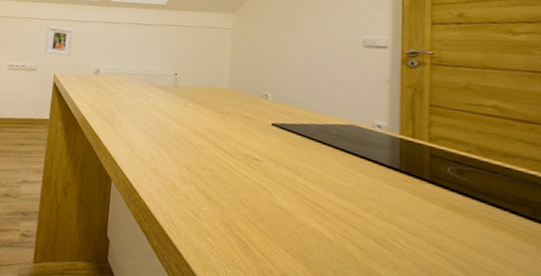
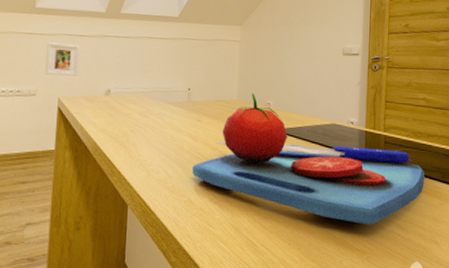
chopping board: none [177,83,501,257] -> present [192,93,425,225]

